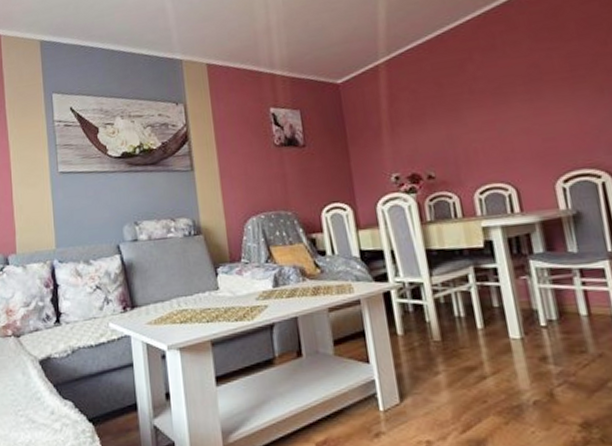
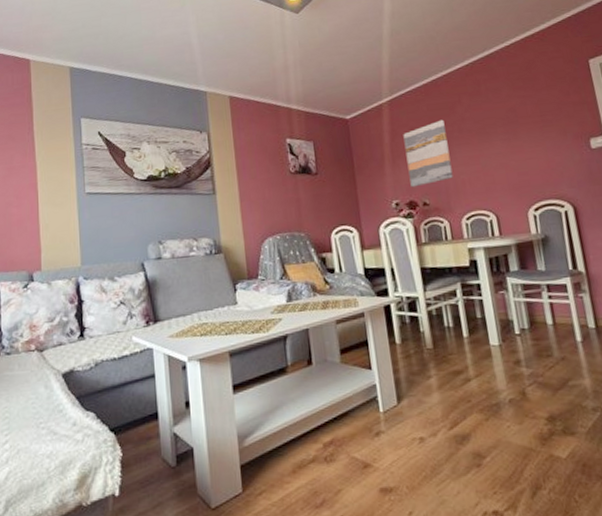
wall art: none [403,80,464,159] -> present [403,119,453,188]

